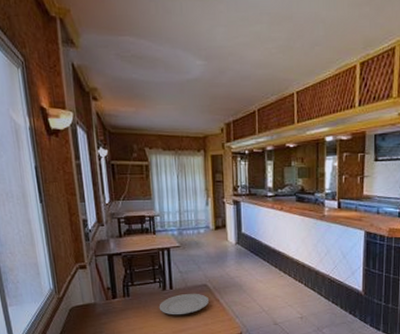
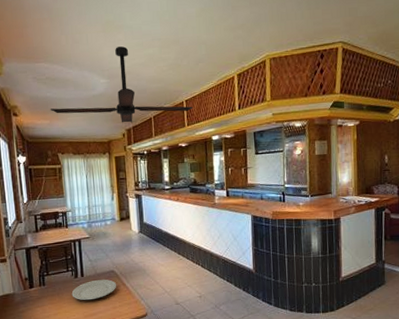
ceiling fan: none [135,20,305,116] -> present [50,46,193,123]

